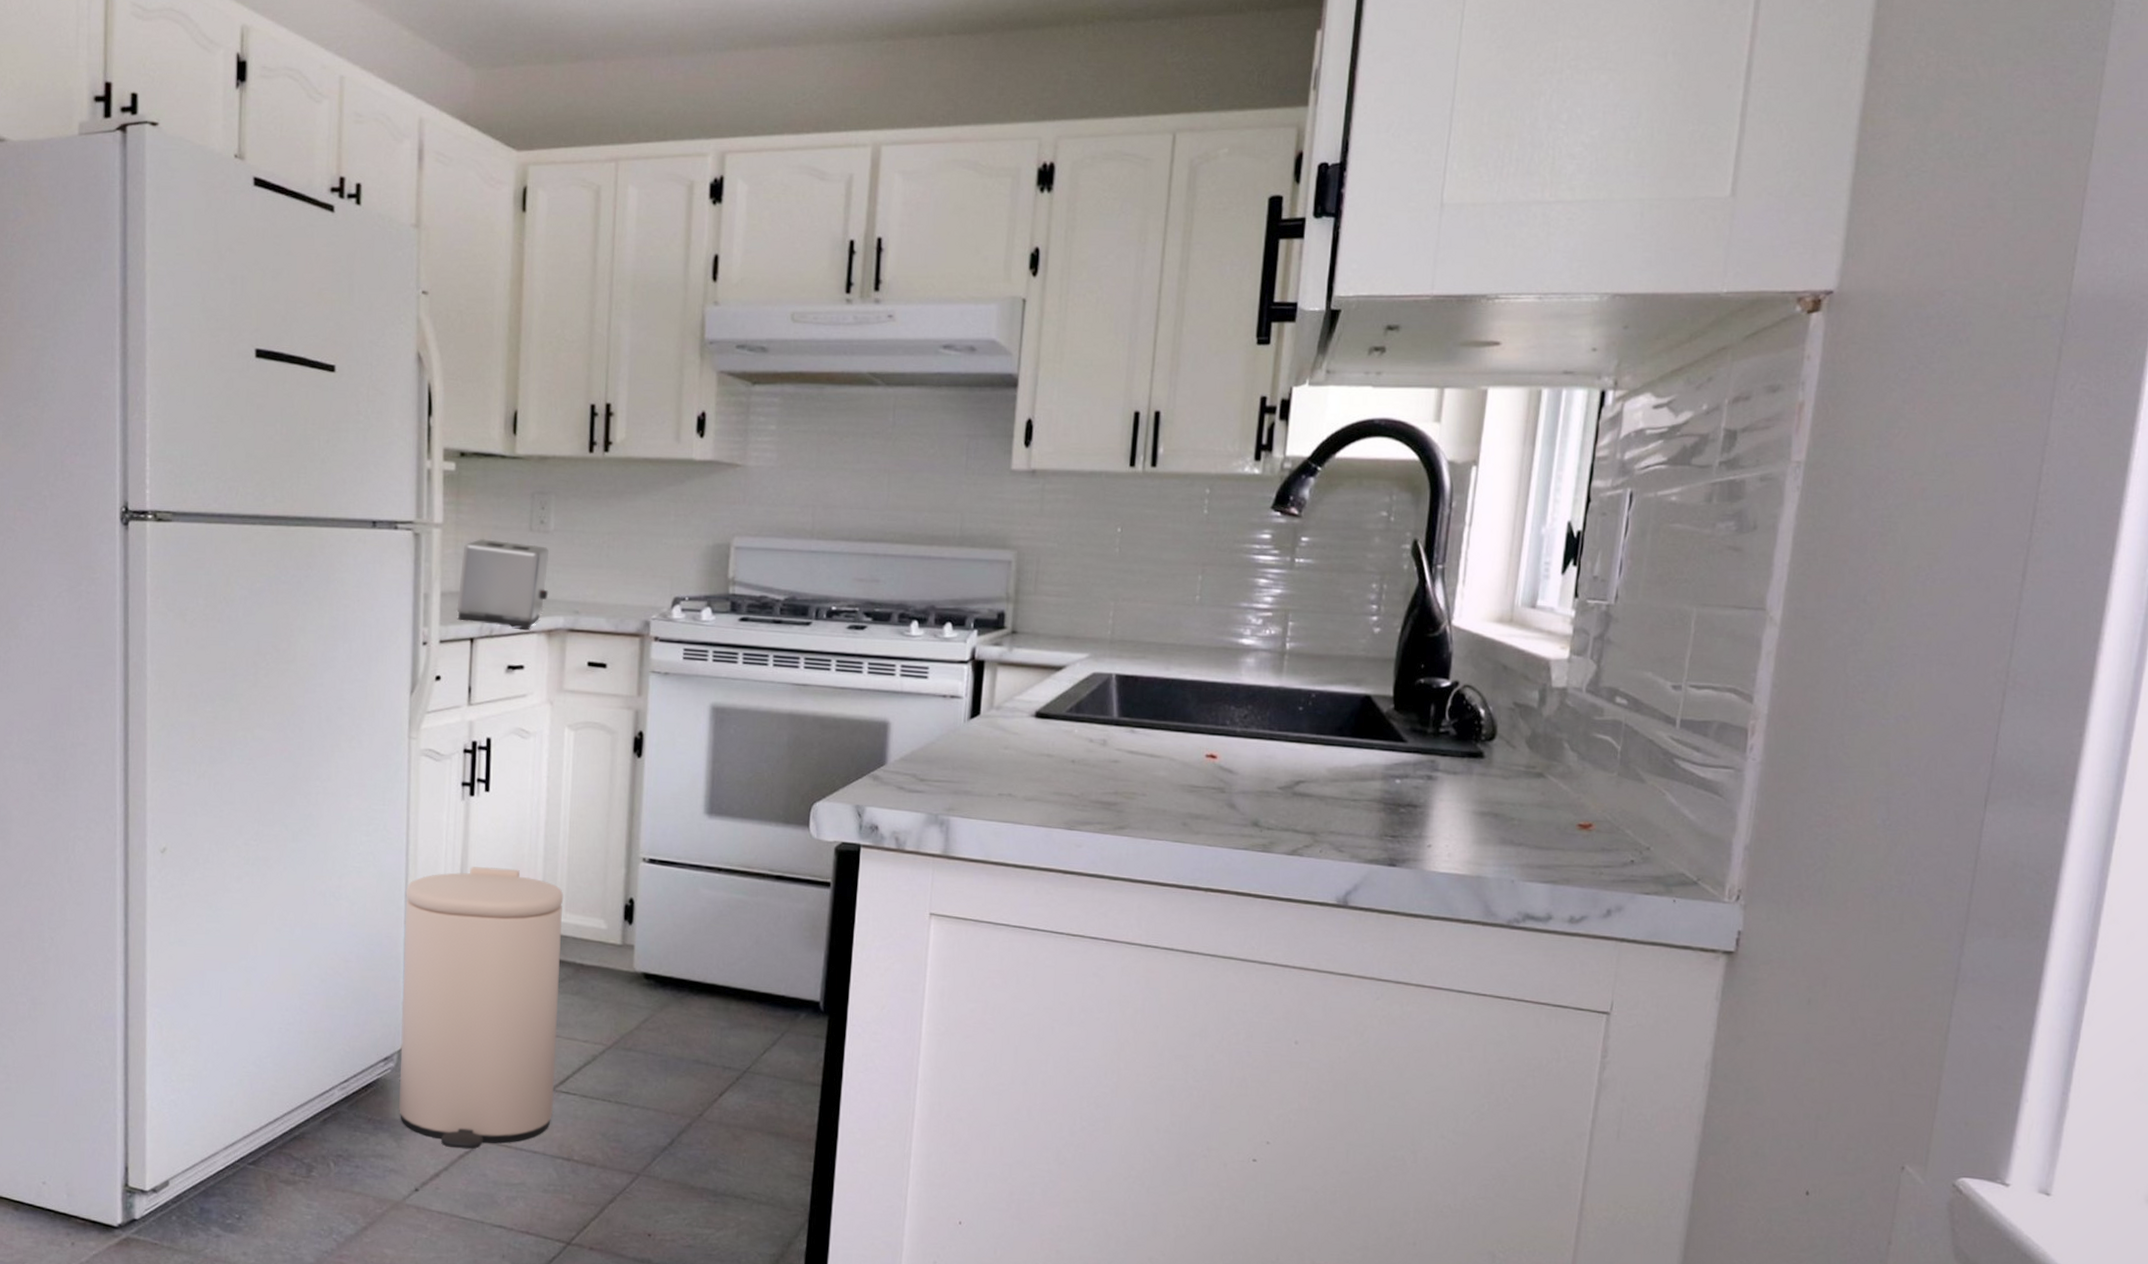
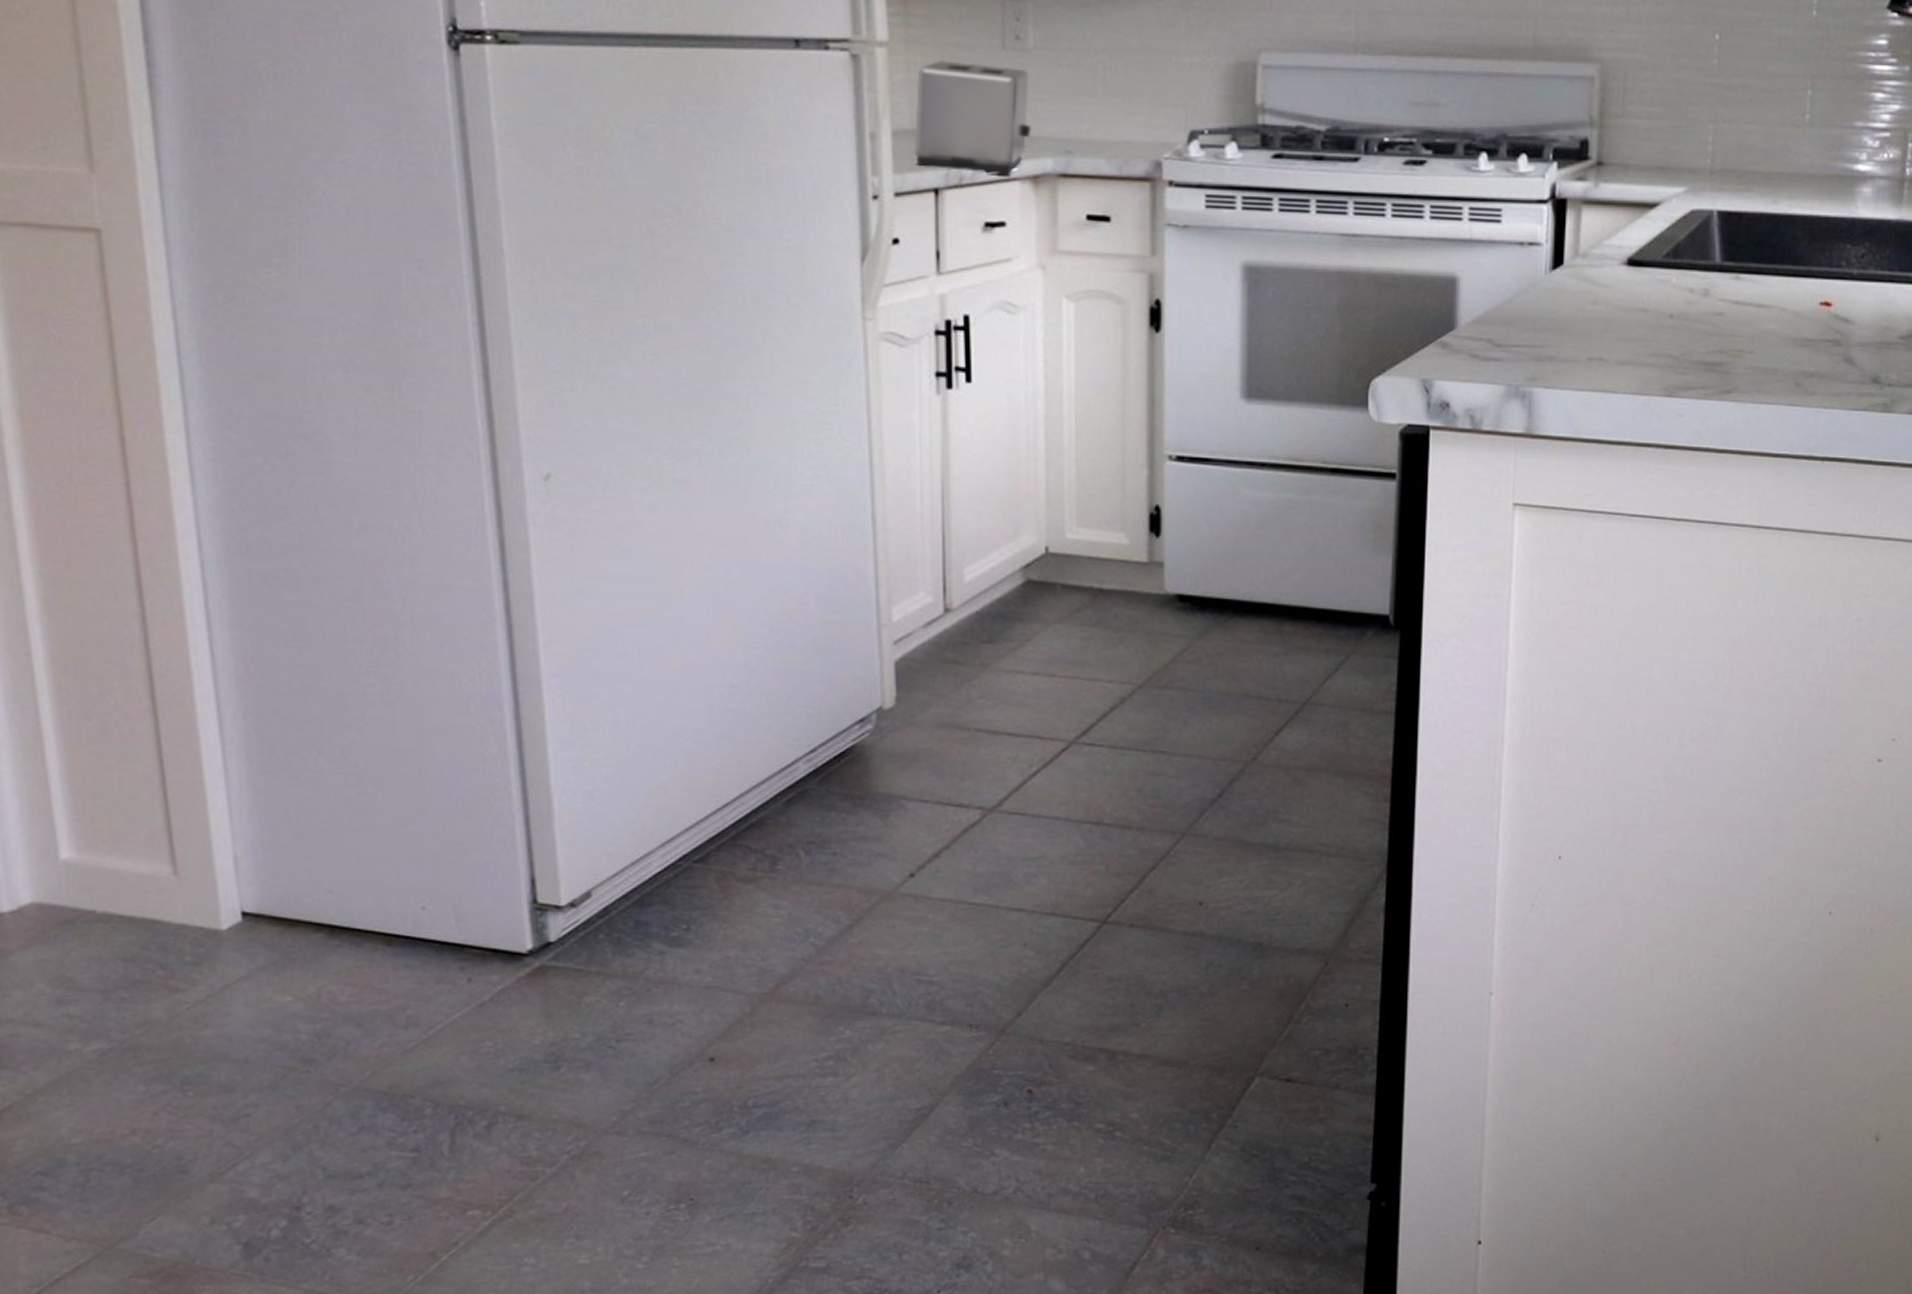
pedal bin: present [399,866,564,1150] -> none [873,476,1076,822]

